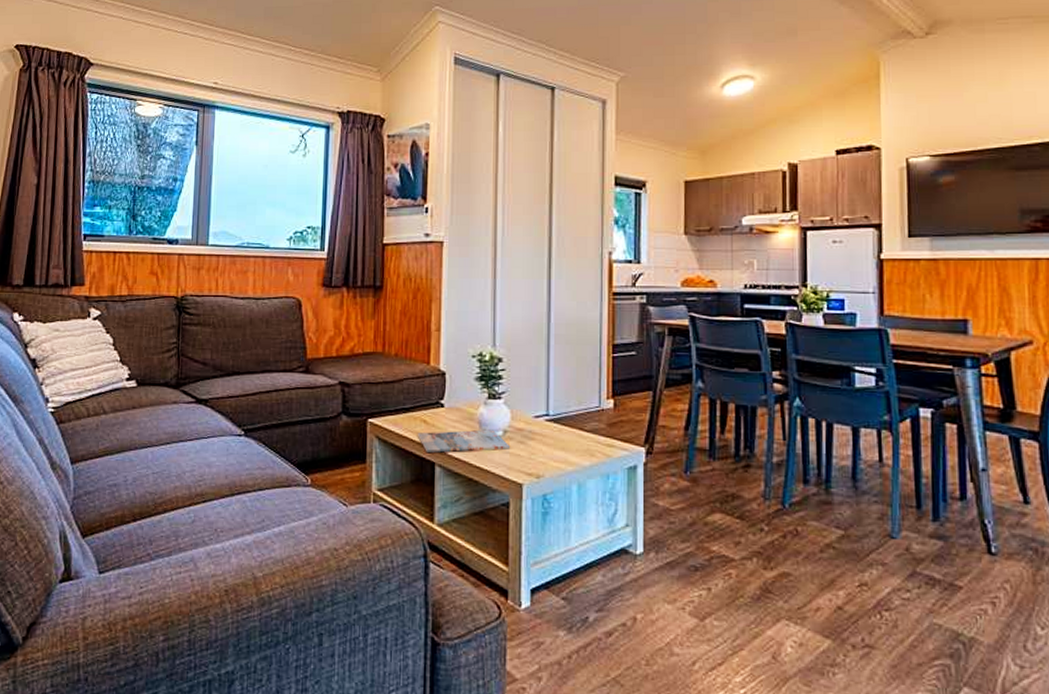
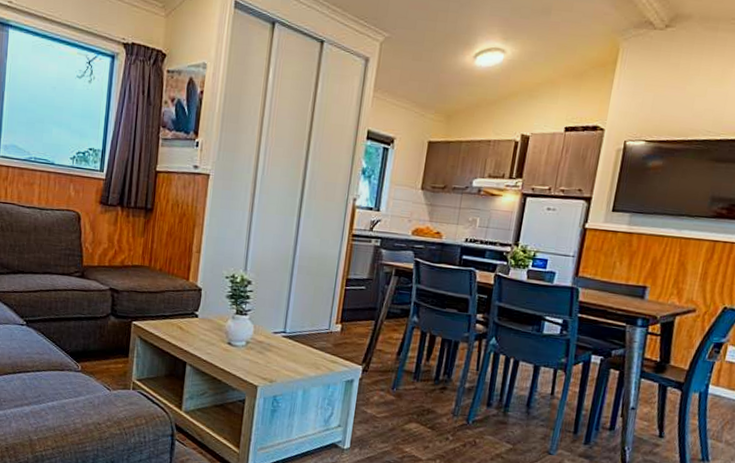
magazine: present [417,429,511,454] -> none [173,336,251,357]

